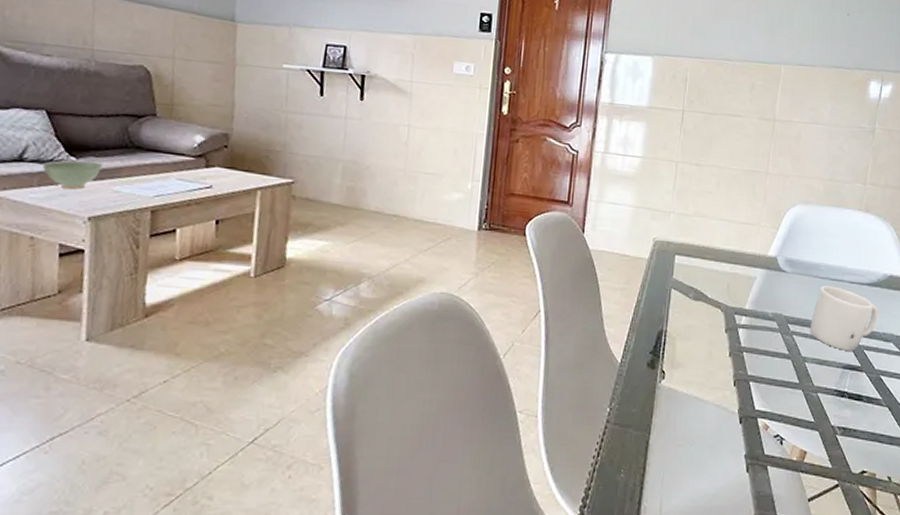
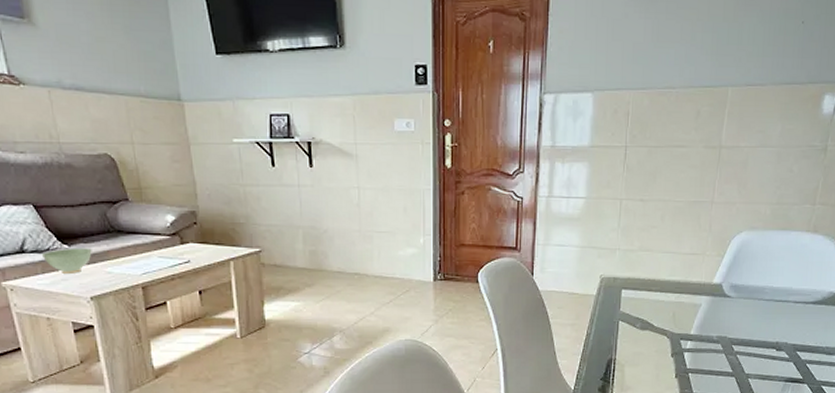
mug: present [810,285,878,351] -> none [754,307,822,366]

